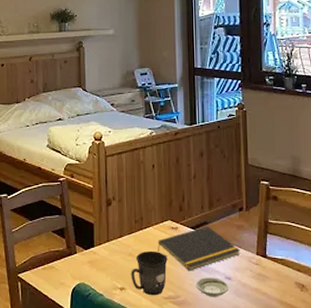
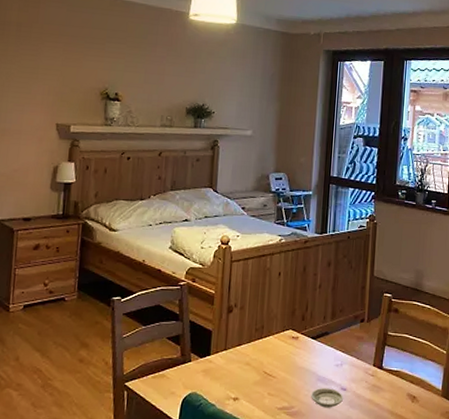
mug: present [131,250,168,296] -> none [246,360,285,406]
notepad: present [158,226,241,271] -> none [276,336,359,382]

